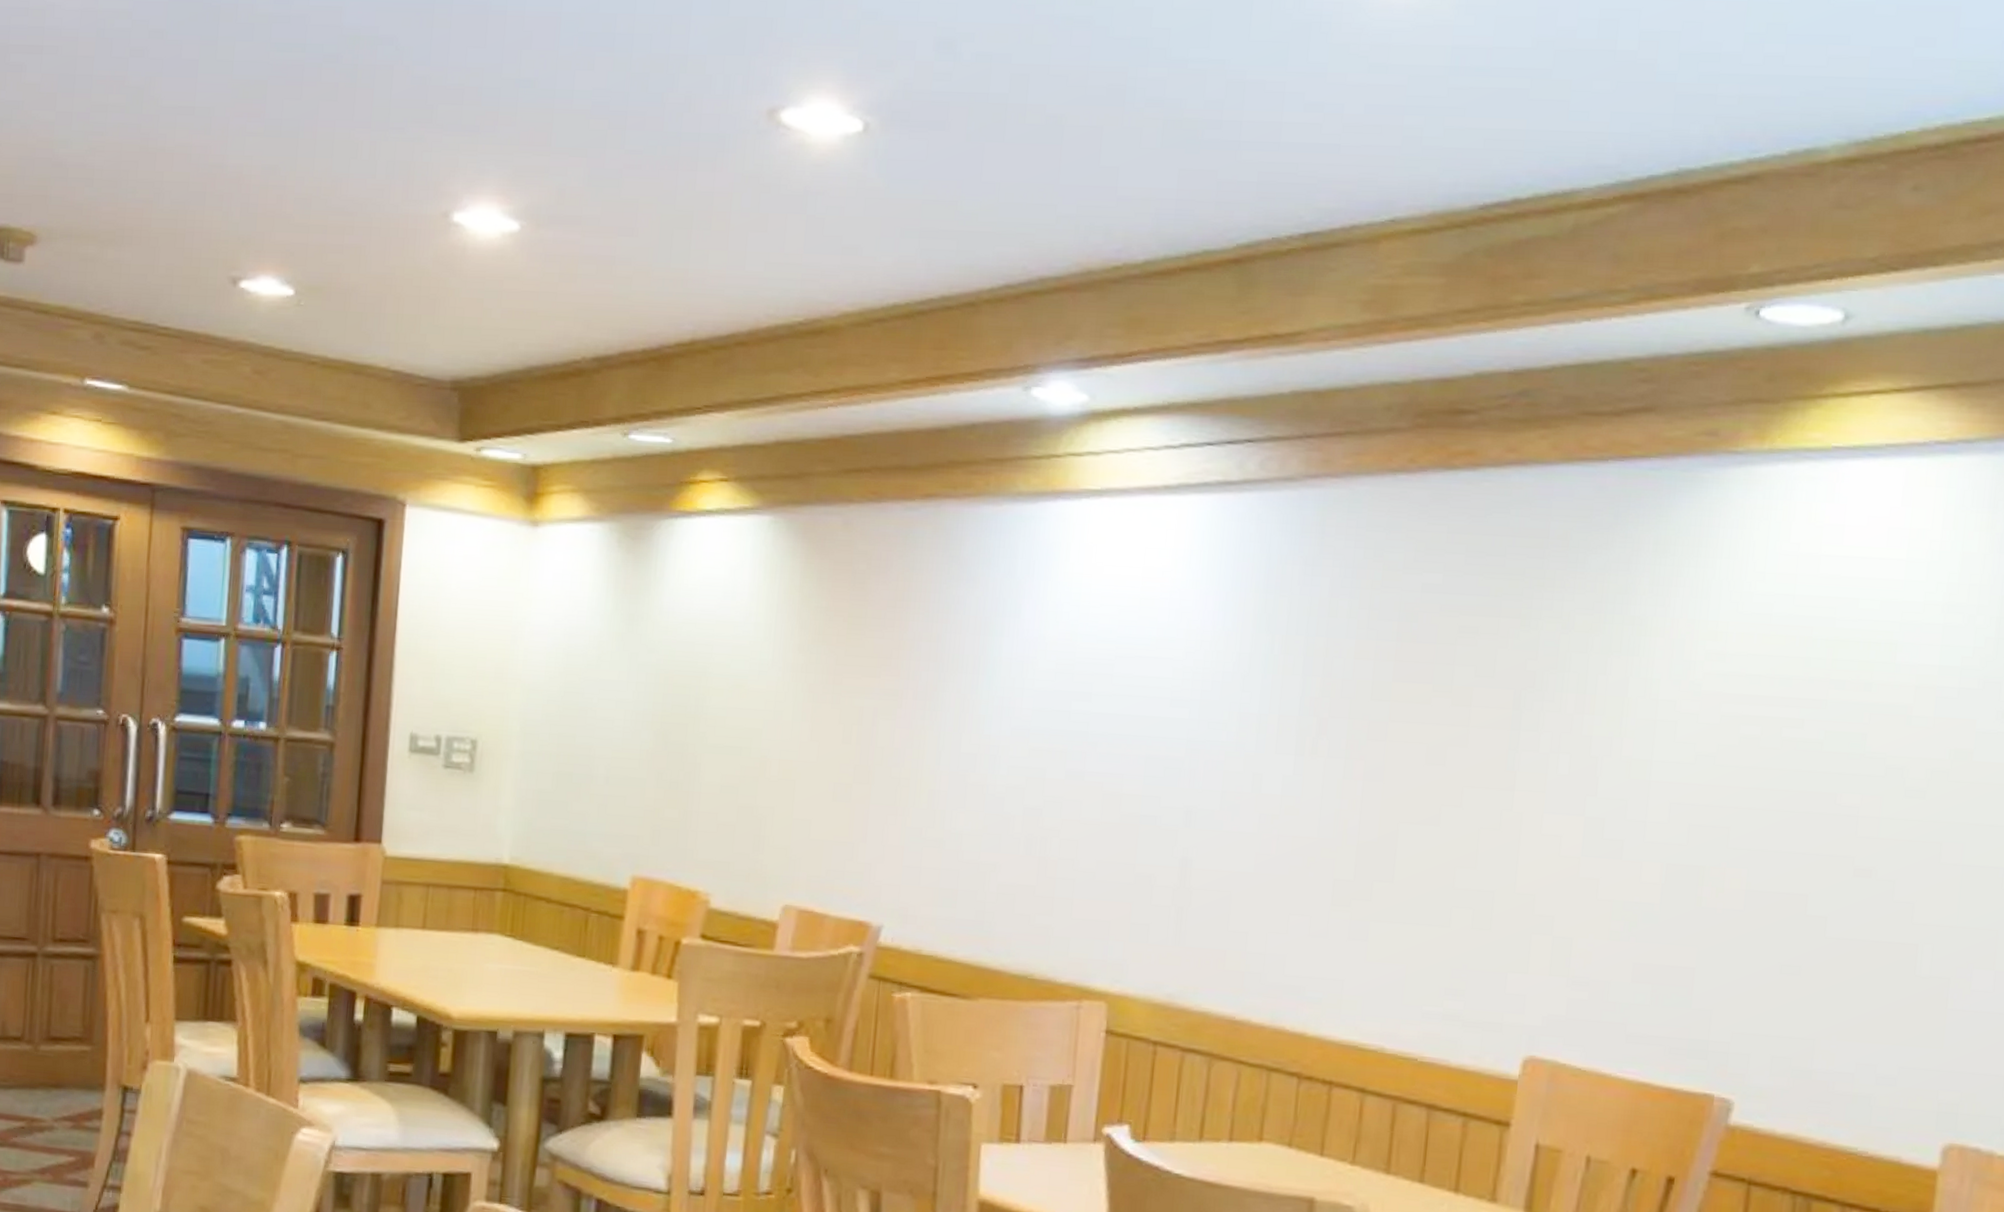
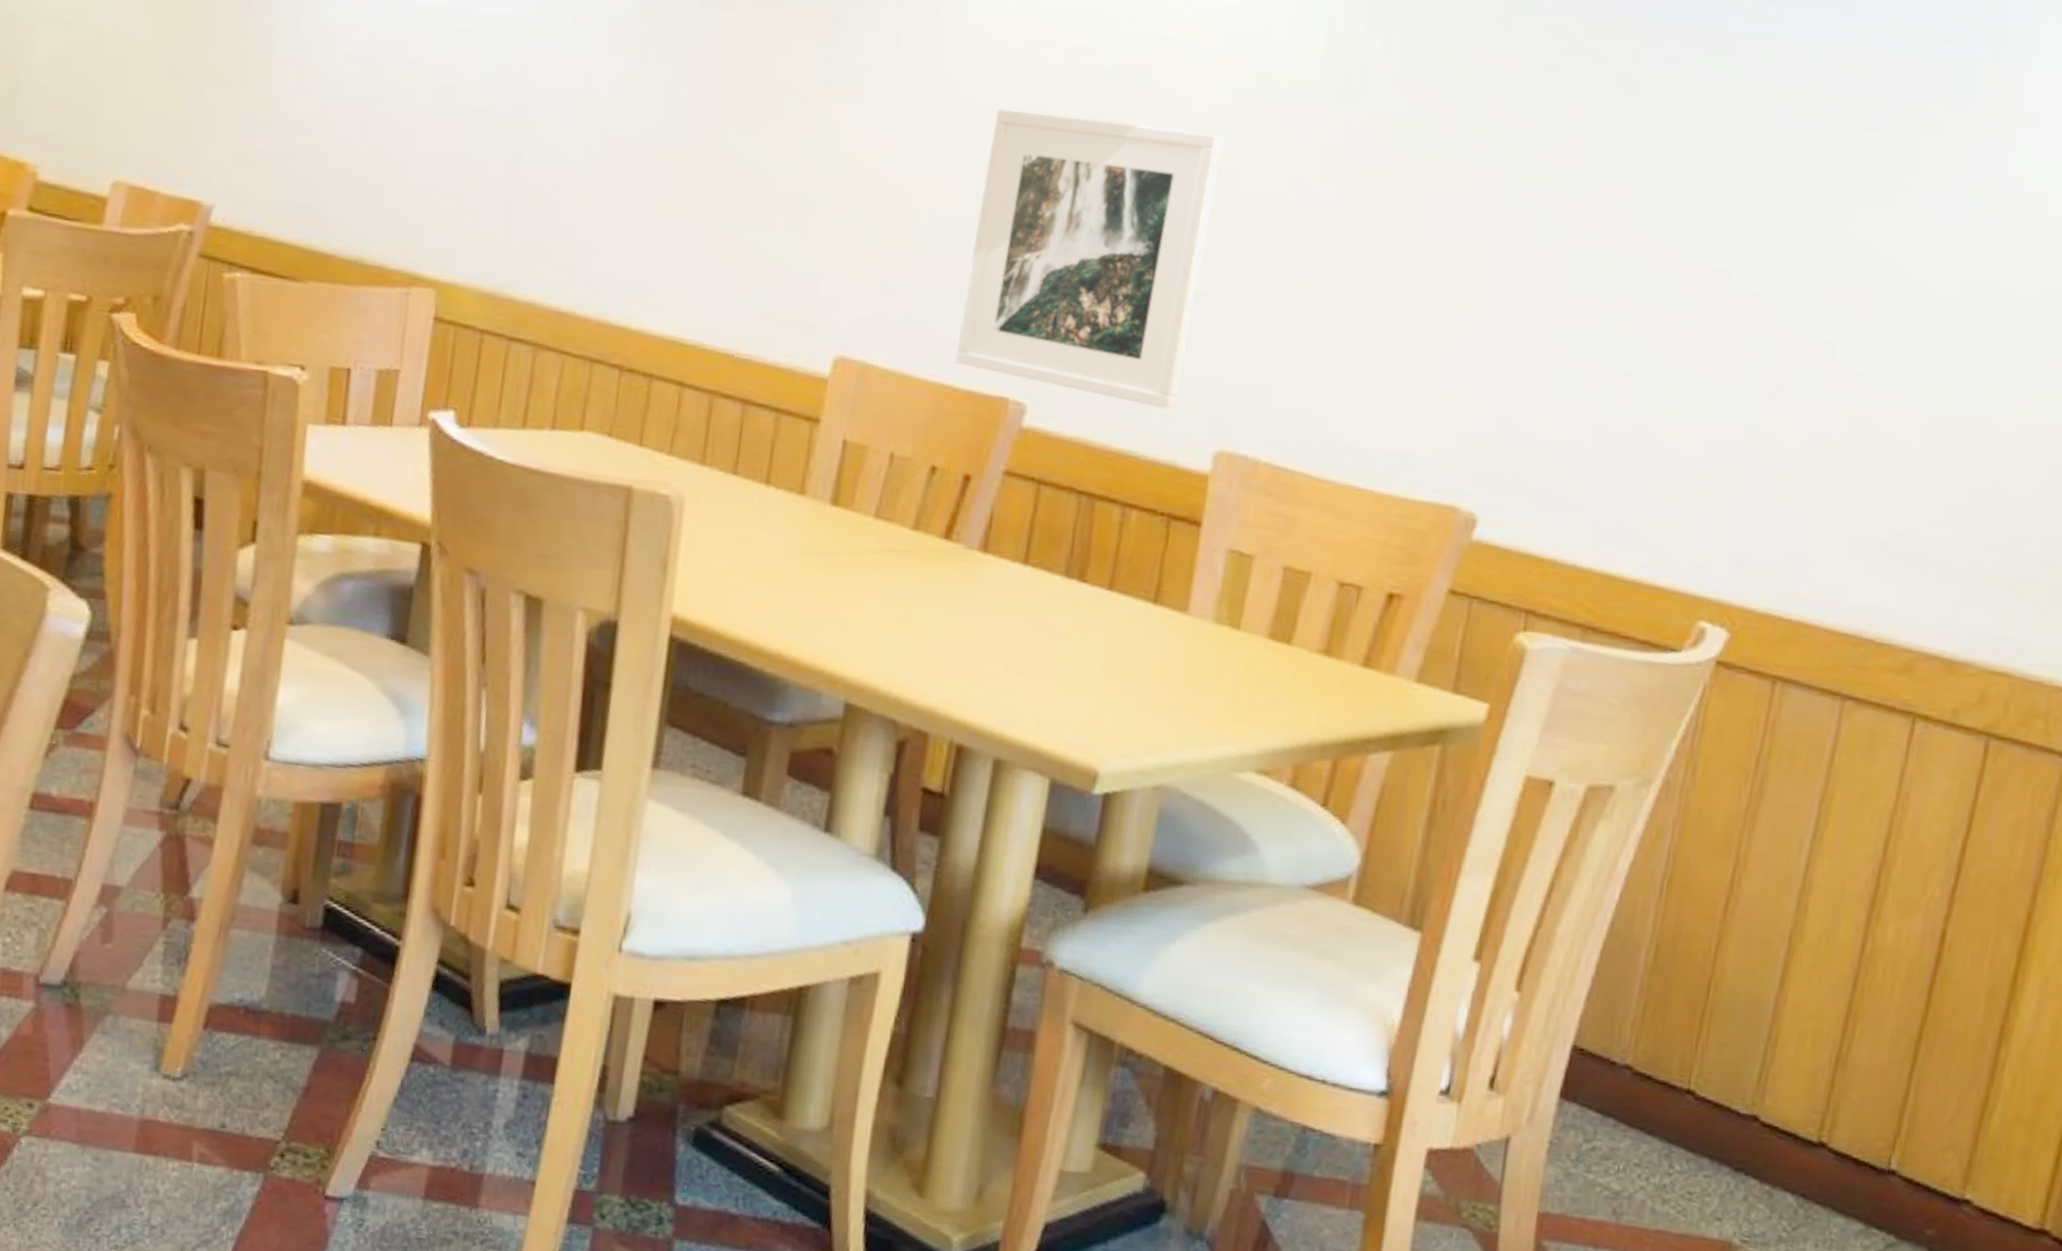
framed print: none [1653,790,1942,1102] -> present [955,109,1222,410]

